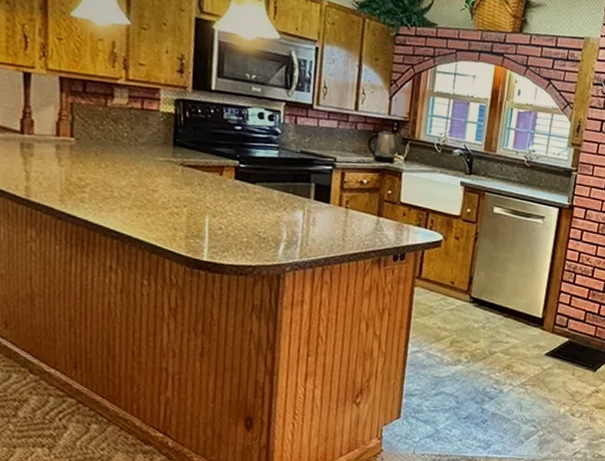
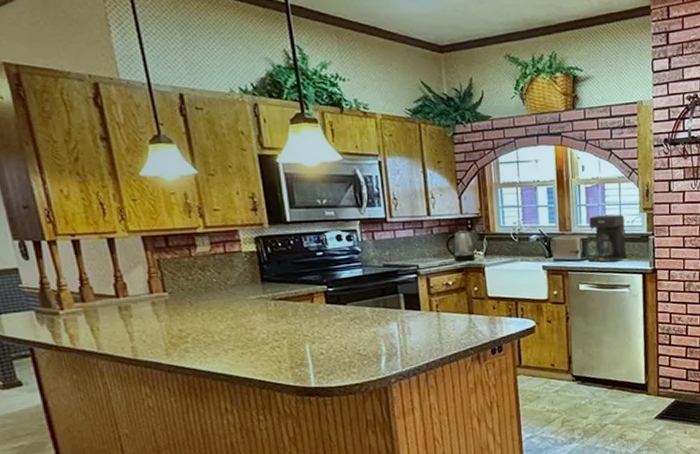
toaster: none [472,154,513,185] -> present [551,235,590,263]
coffee maker: none [507,141,551,192] -> present [588,214,627,263]

